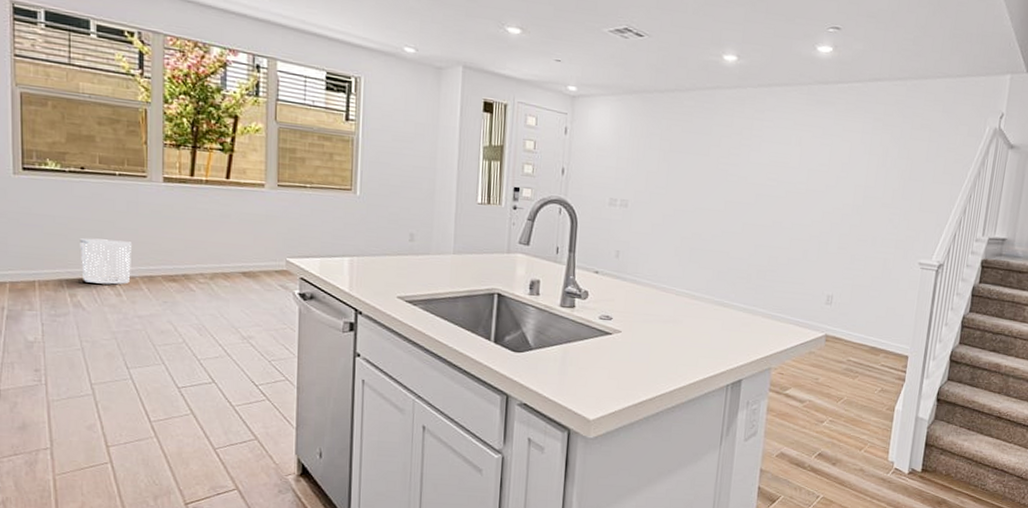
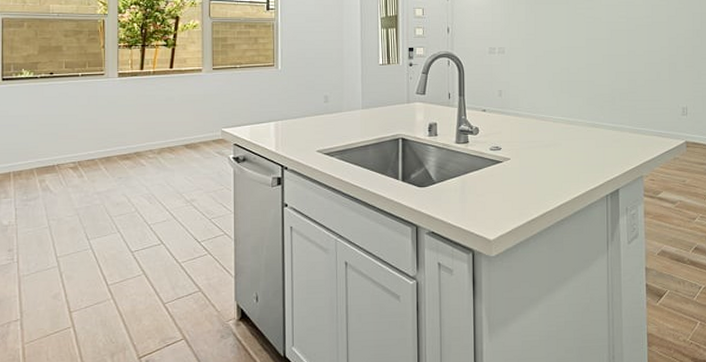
waste bin: present [80,238,131,285] -> none [48,130,91,169]

